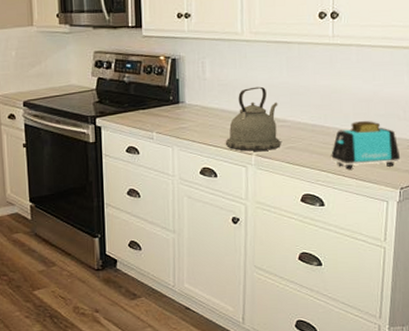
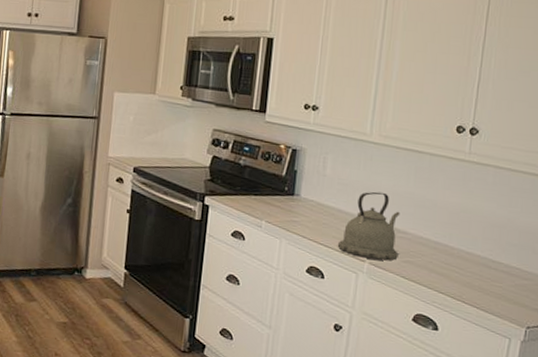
toaster: present [331,121,401,170] -> none [452,246,531,302]

